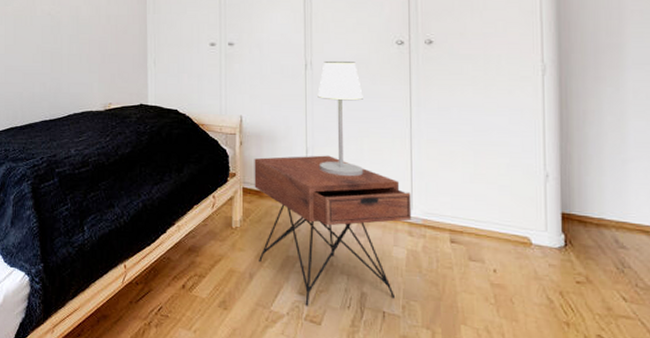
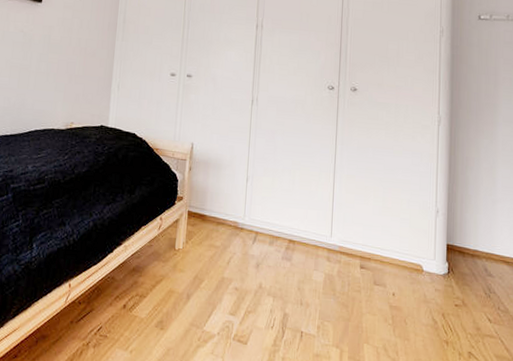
nightstand: present [254,155,412,306] -> none [197,183,332,326]
table lamp: present [318,60,364,177] -> none [257,98,298,205]

